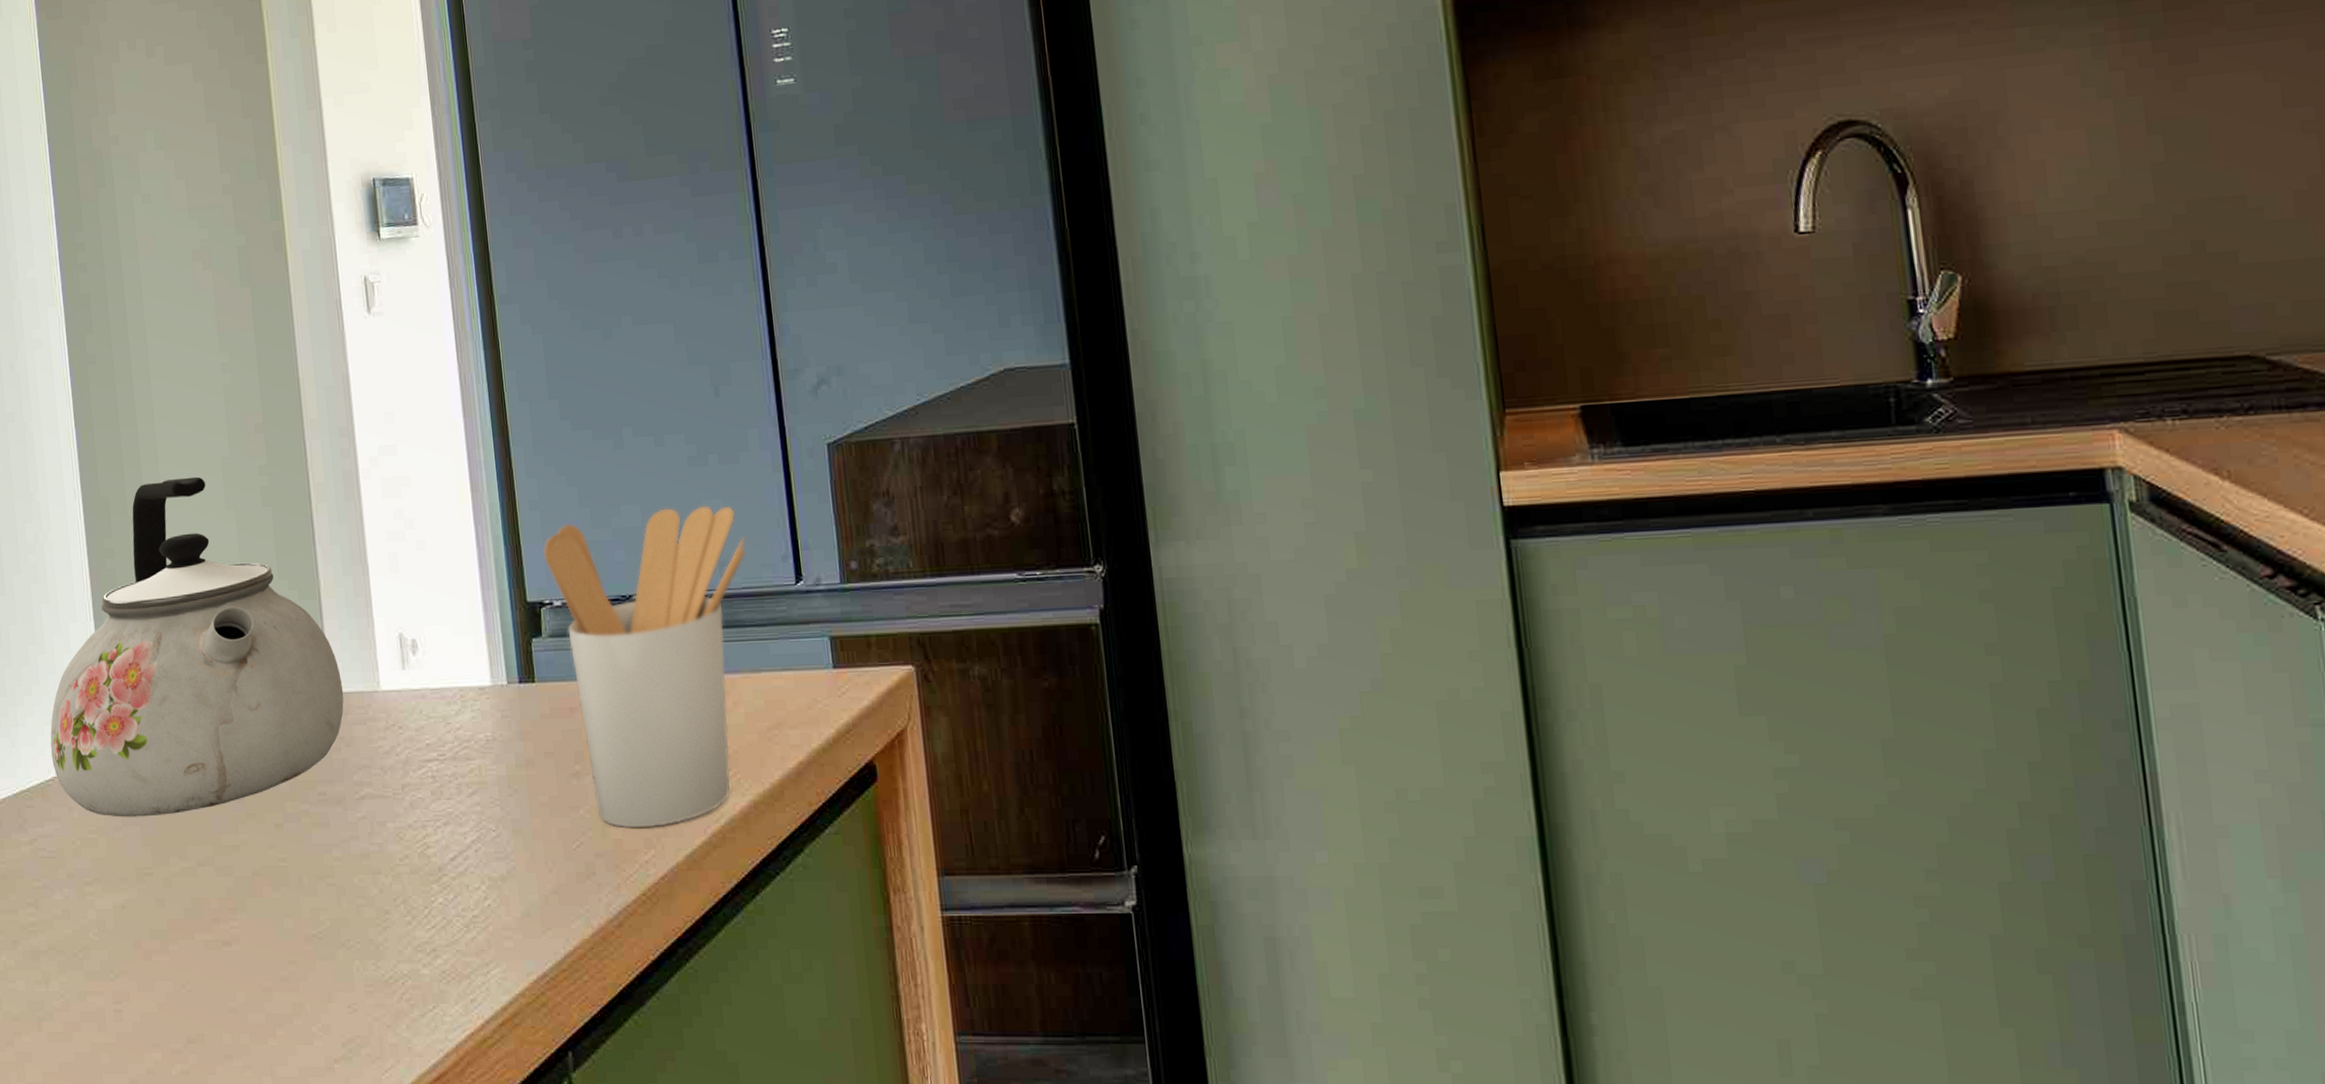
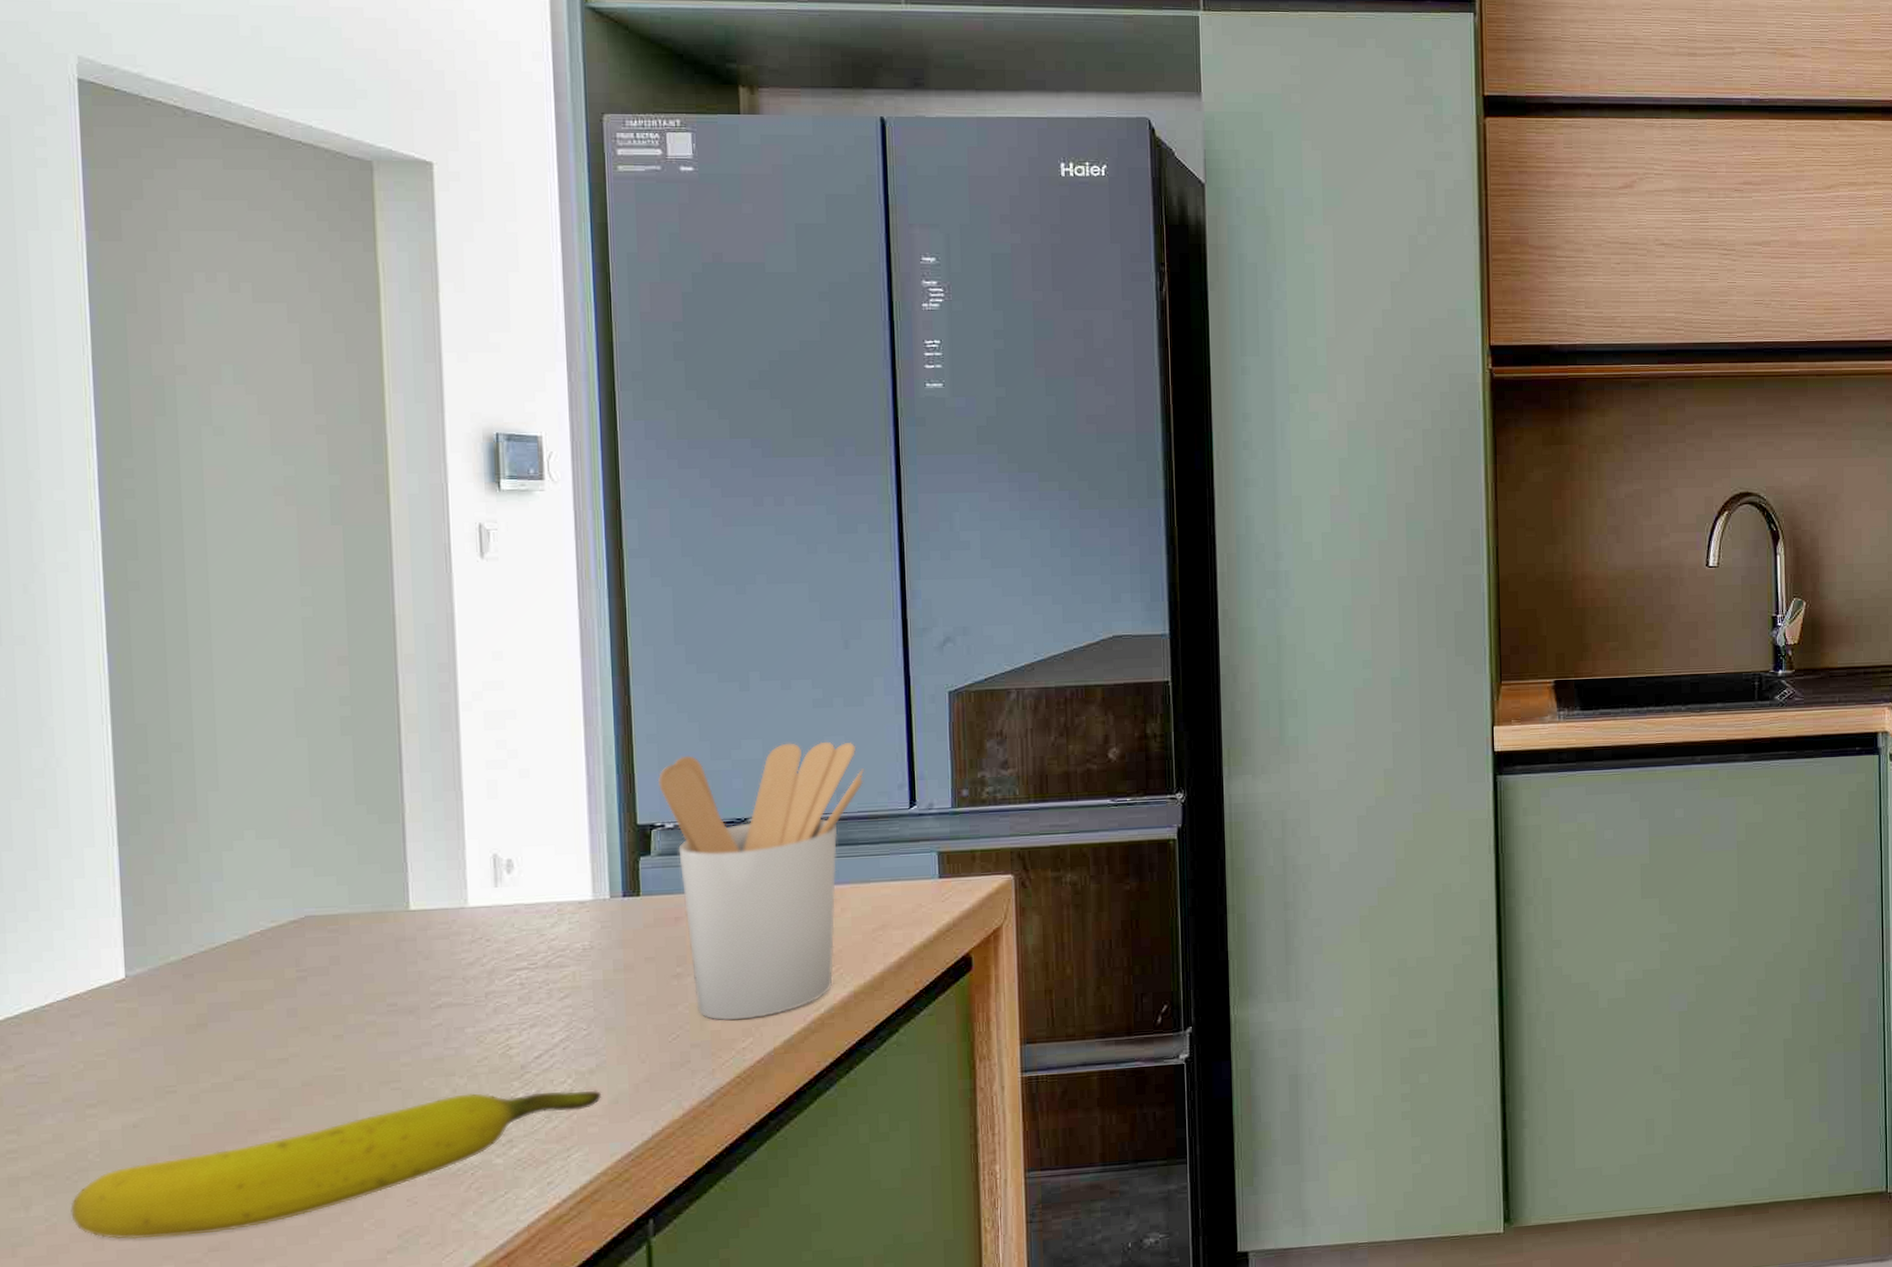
kettle: present [50,476,344,817] -> none [50,705,425,1039]
banana: none [78,895,515,1024] -> present [70,1090,602,1240]

